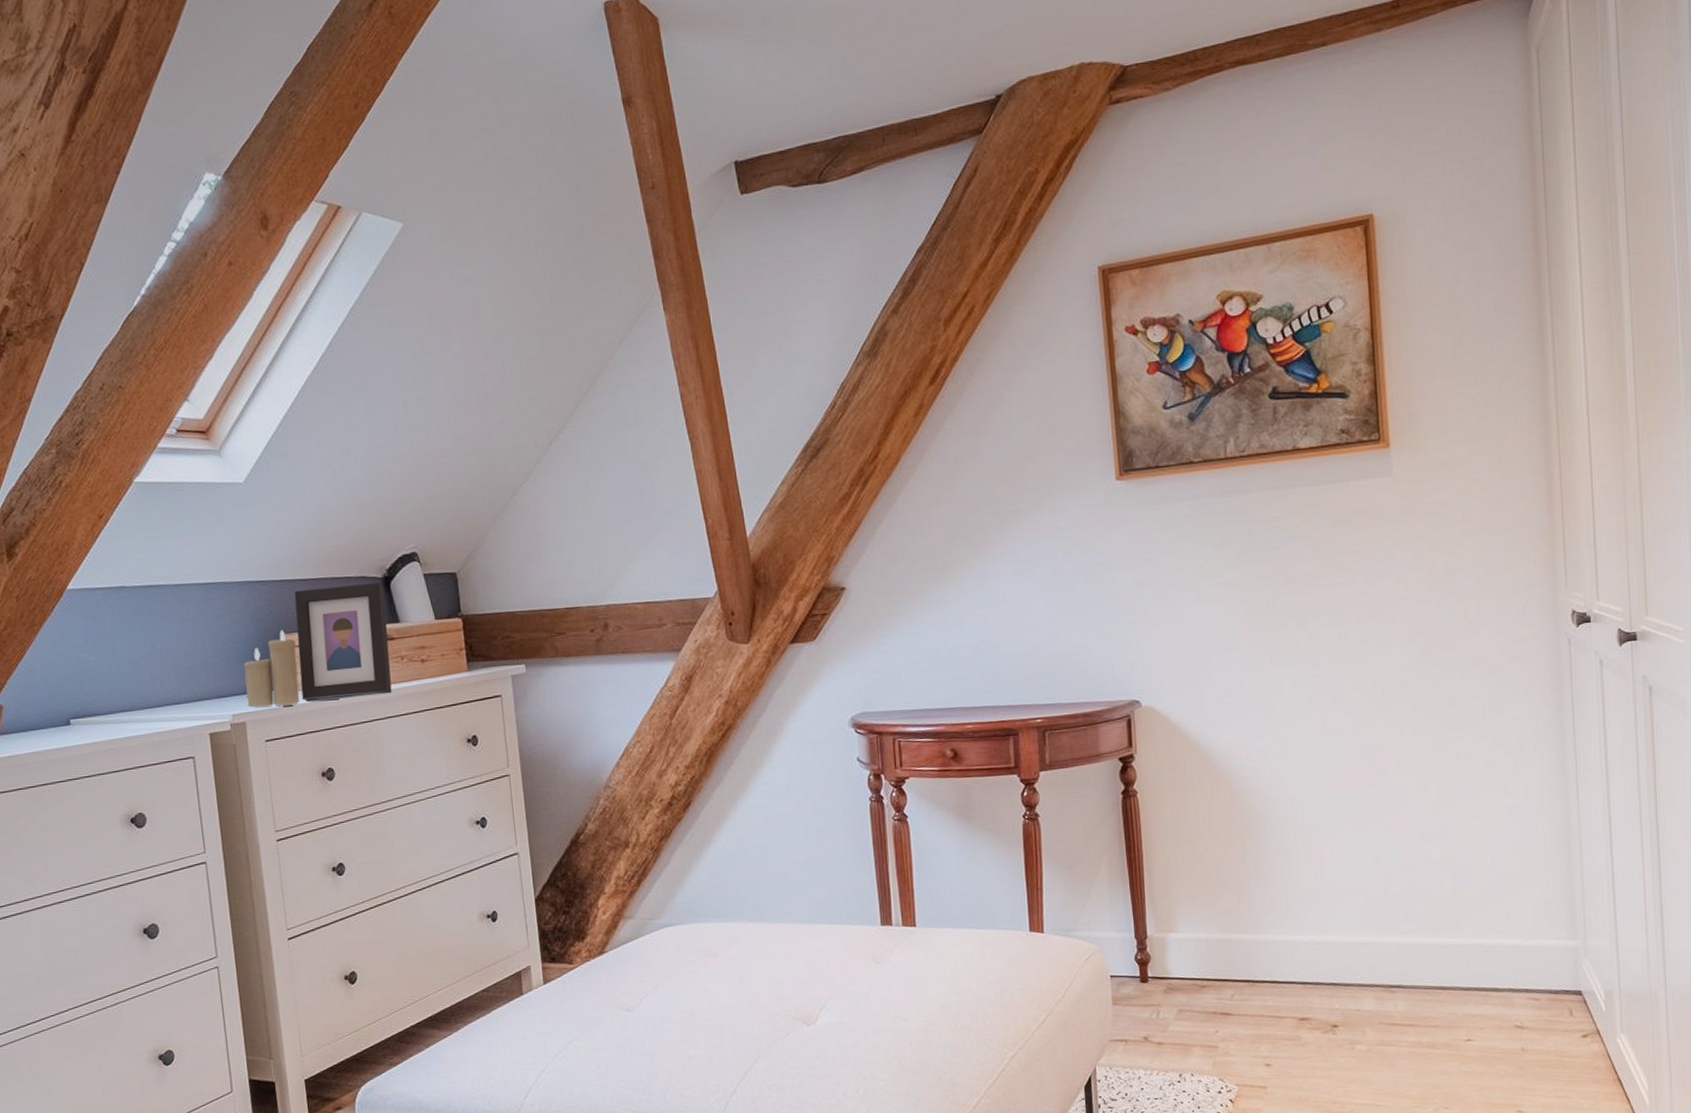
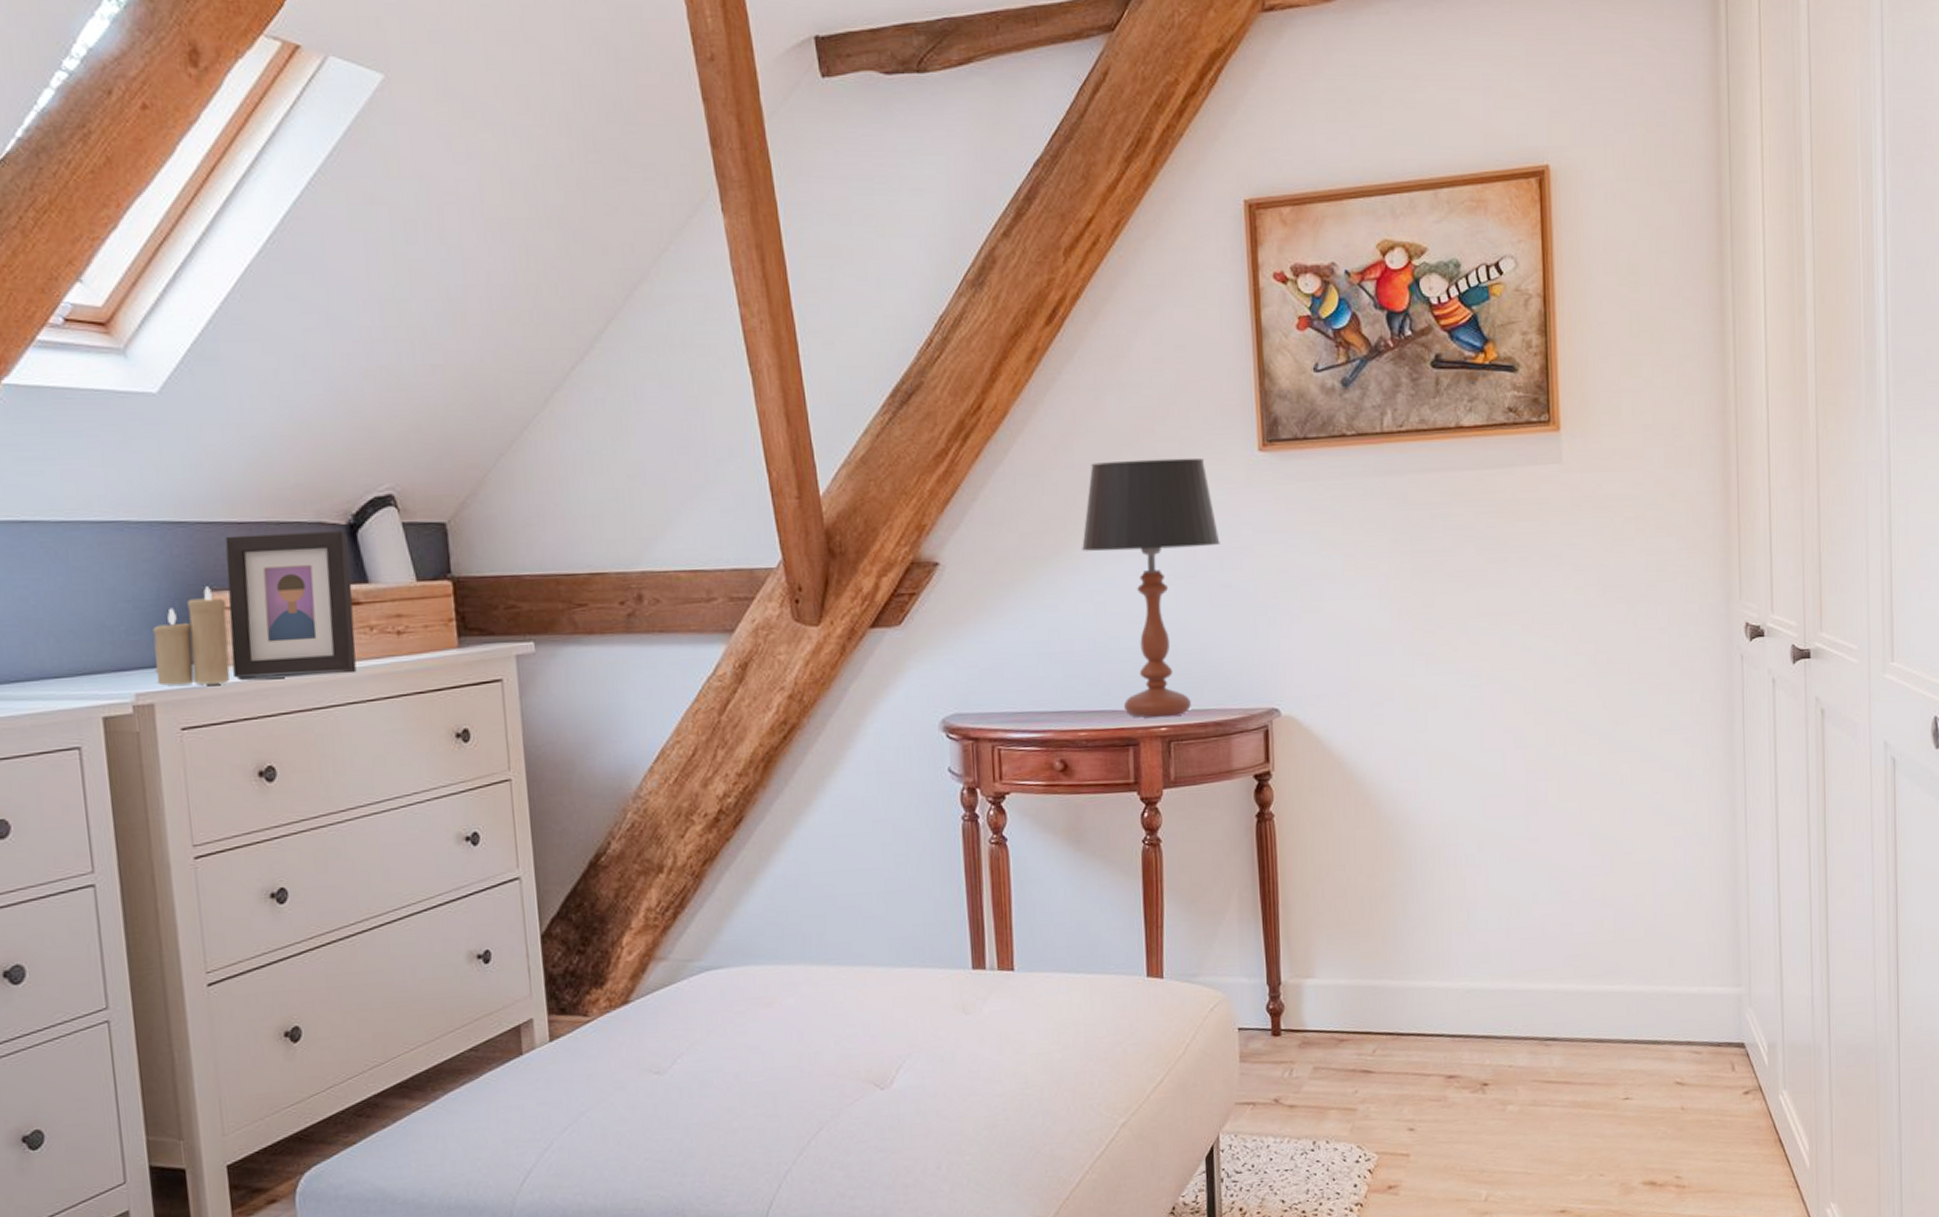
table lamp: none [964,489,1084,712] -> present [1081,458,1220,718]

